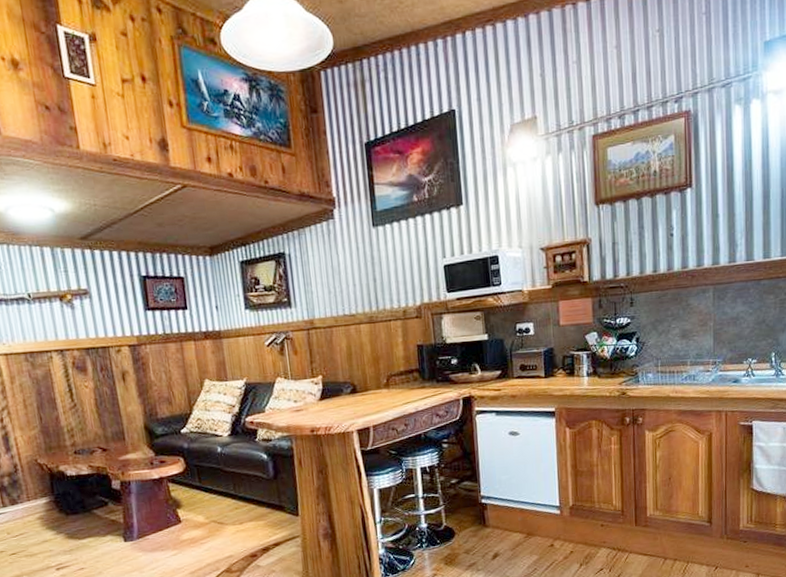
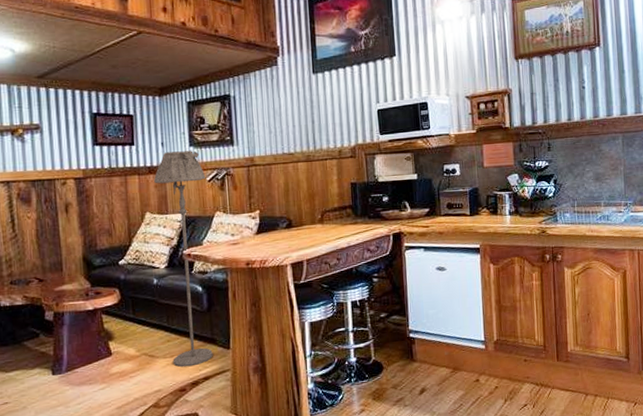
floor lamp: none [210,314,282,534] -> present [154,151,213,368]

